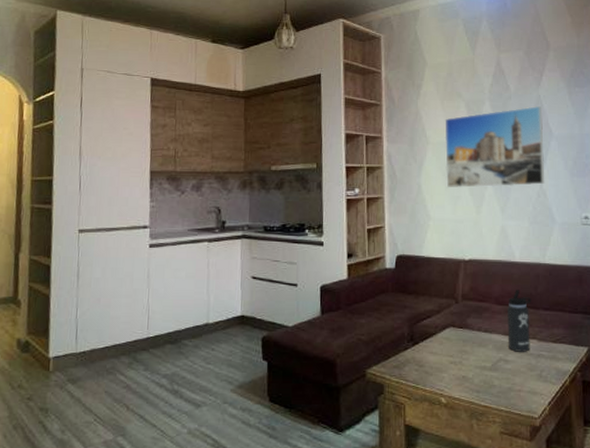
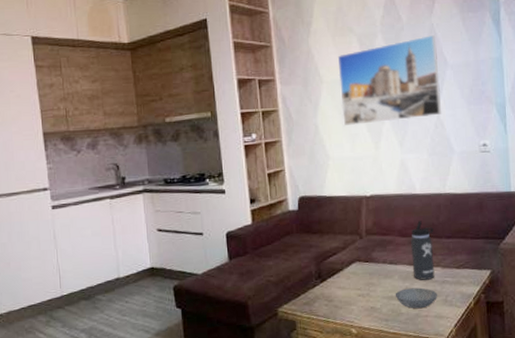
bowl: none [488,359,532,382] -> present [395,287,437,309]

